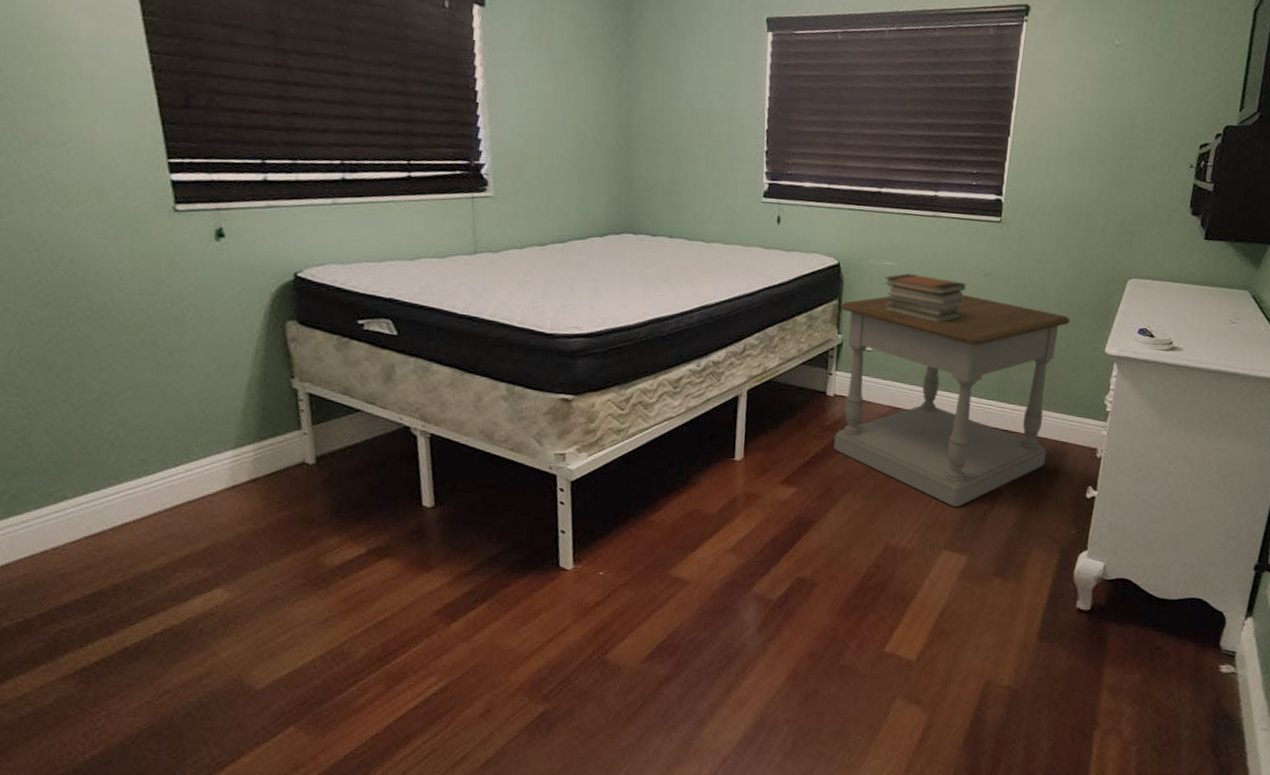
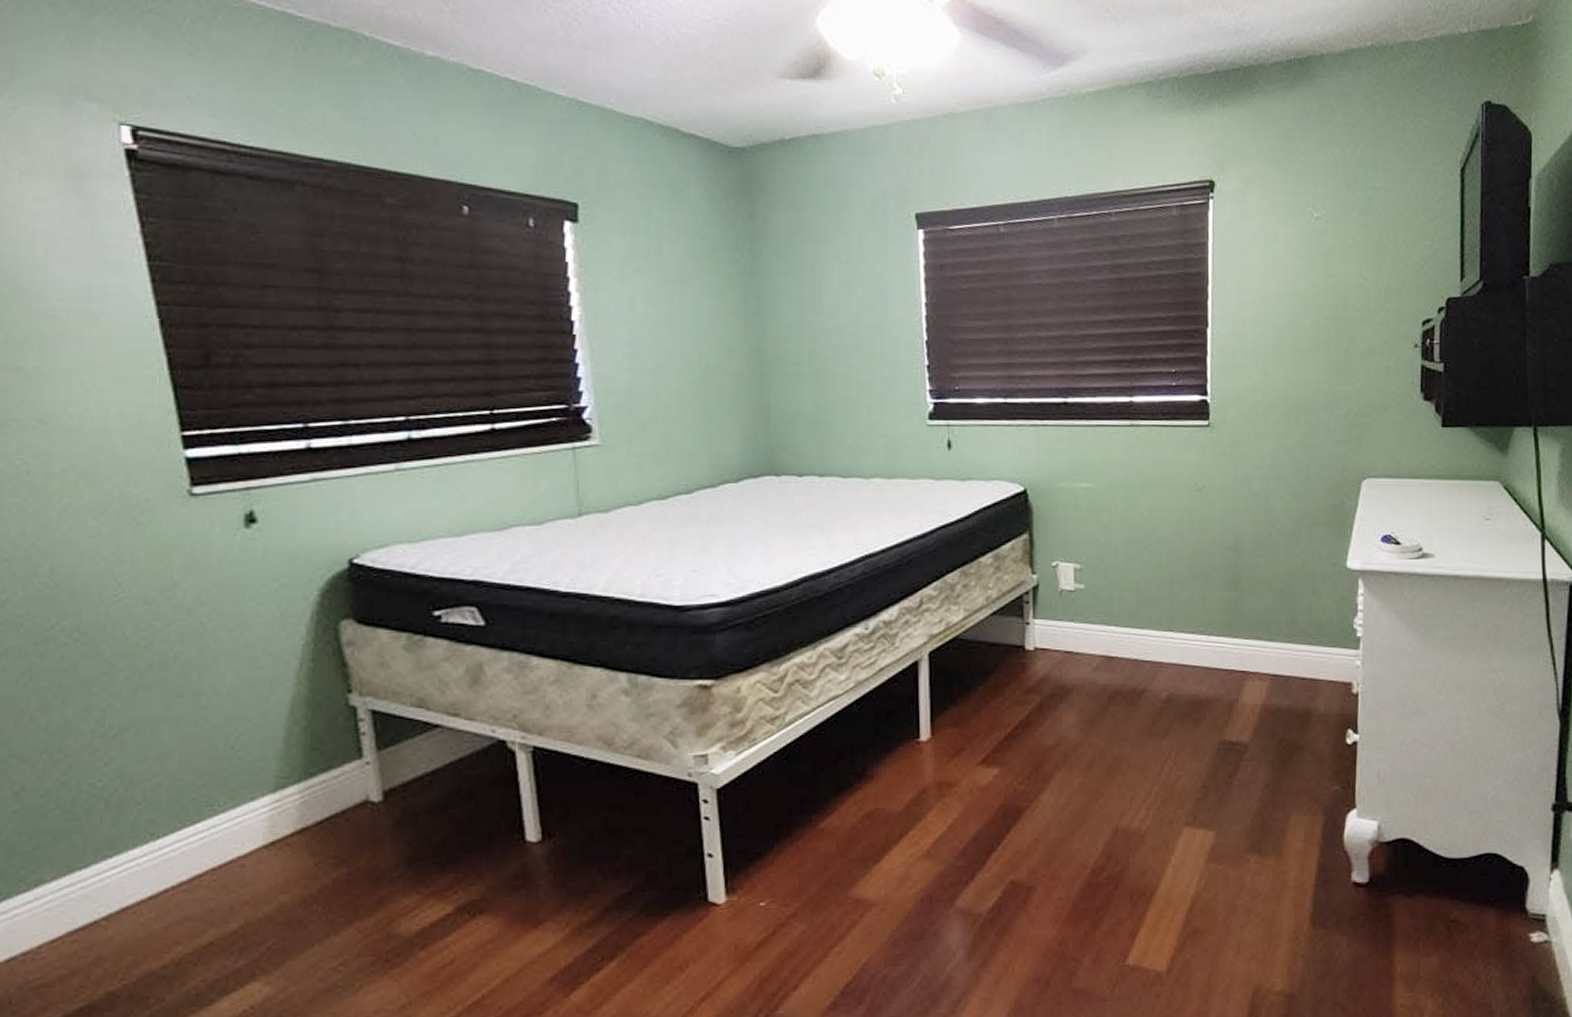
side table: present [833,295,1070,507] -> none [1032,514,1302,772]
book stack: present [884,273,966,323] -> none [1081,494,1177,549]

